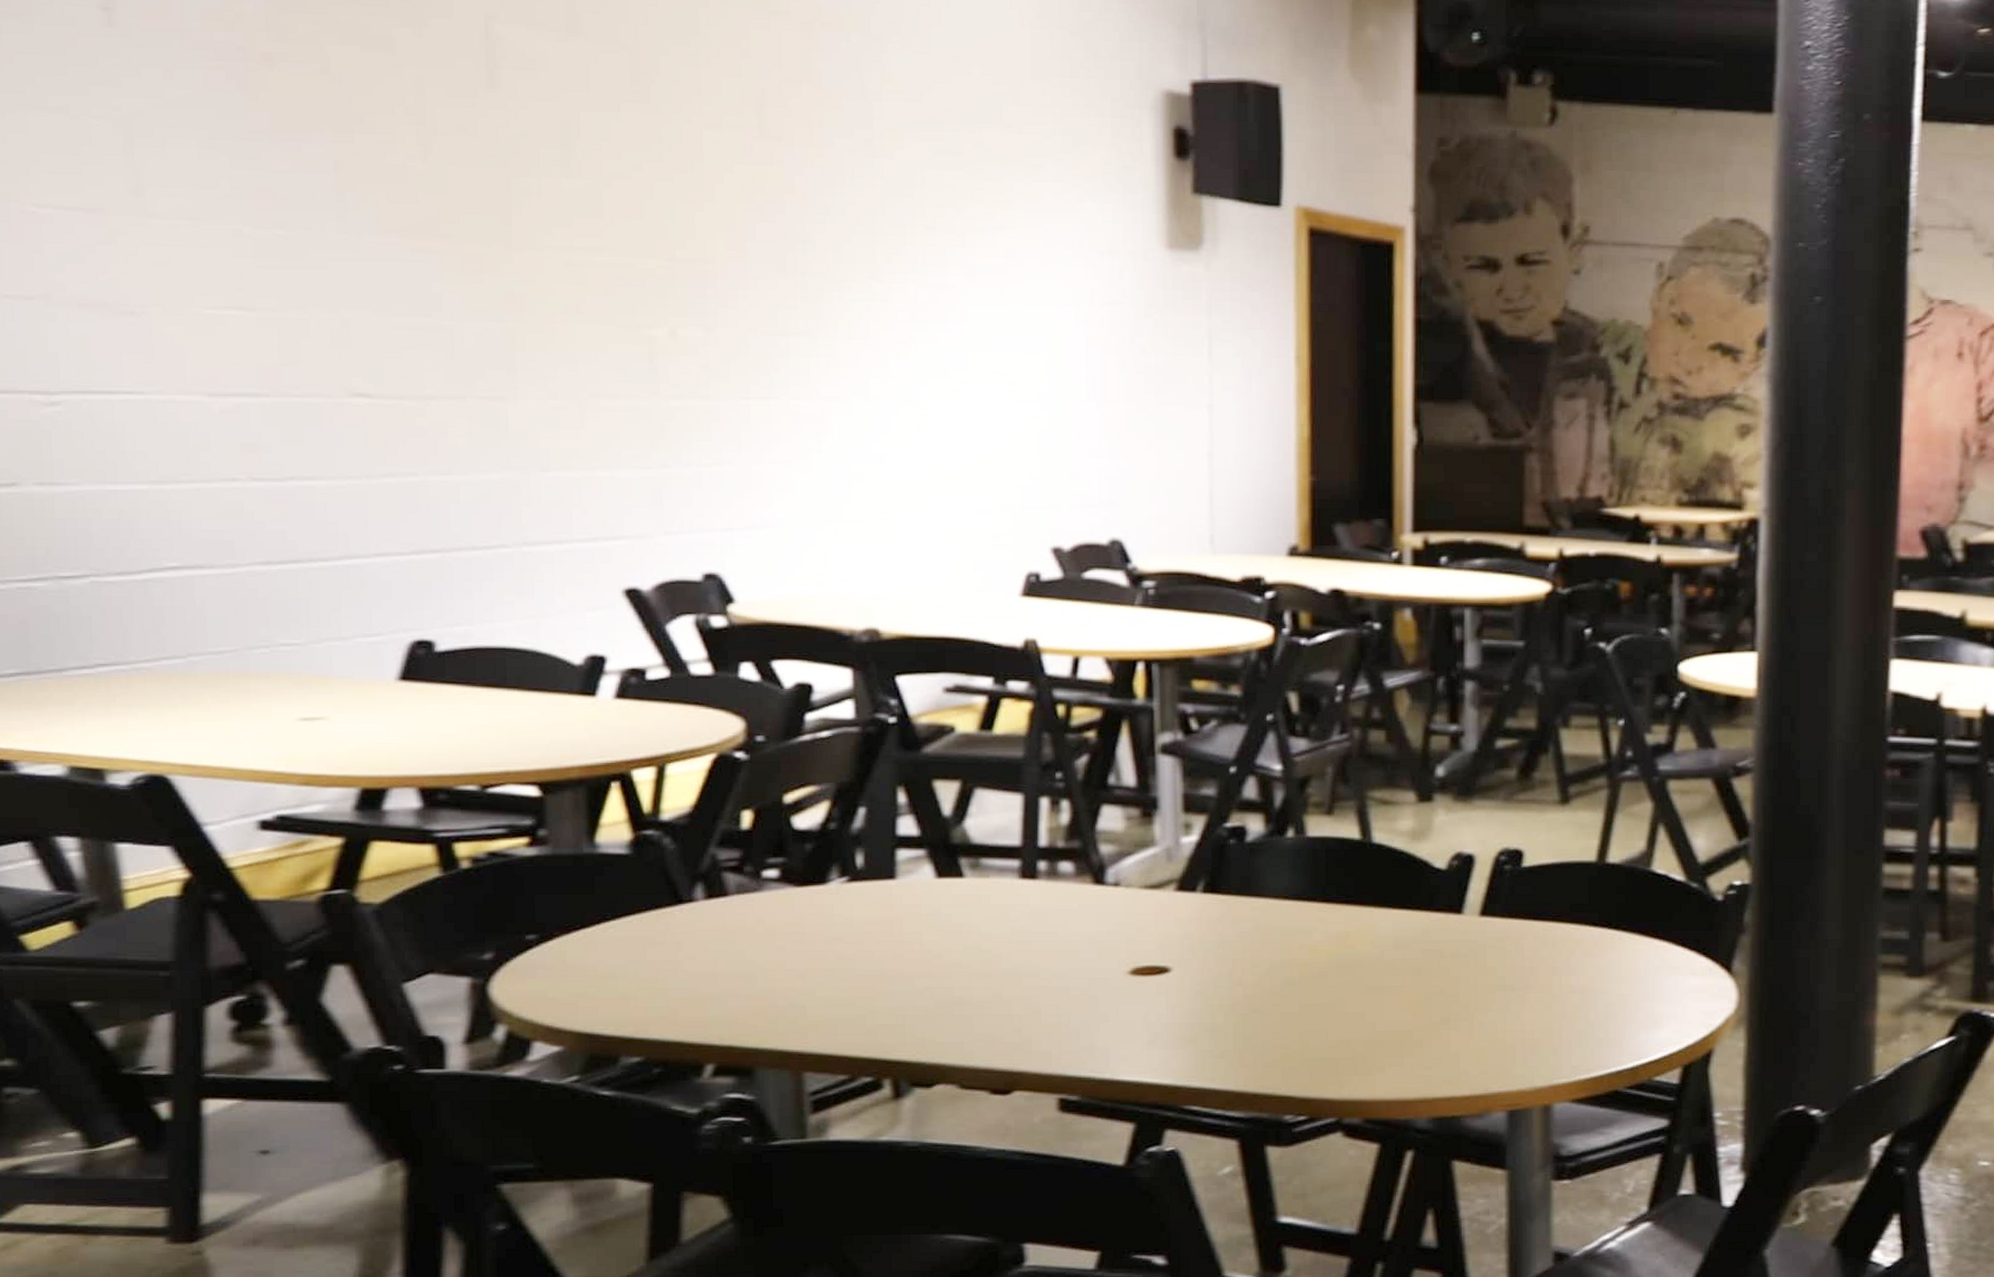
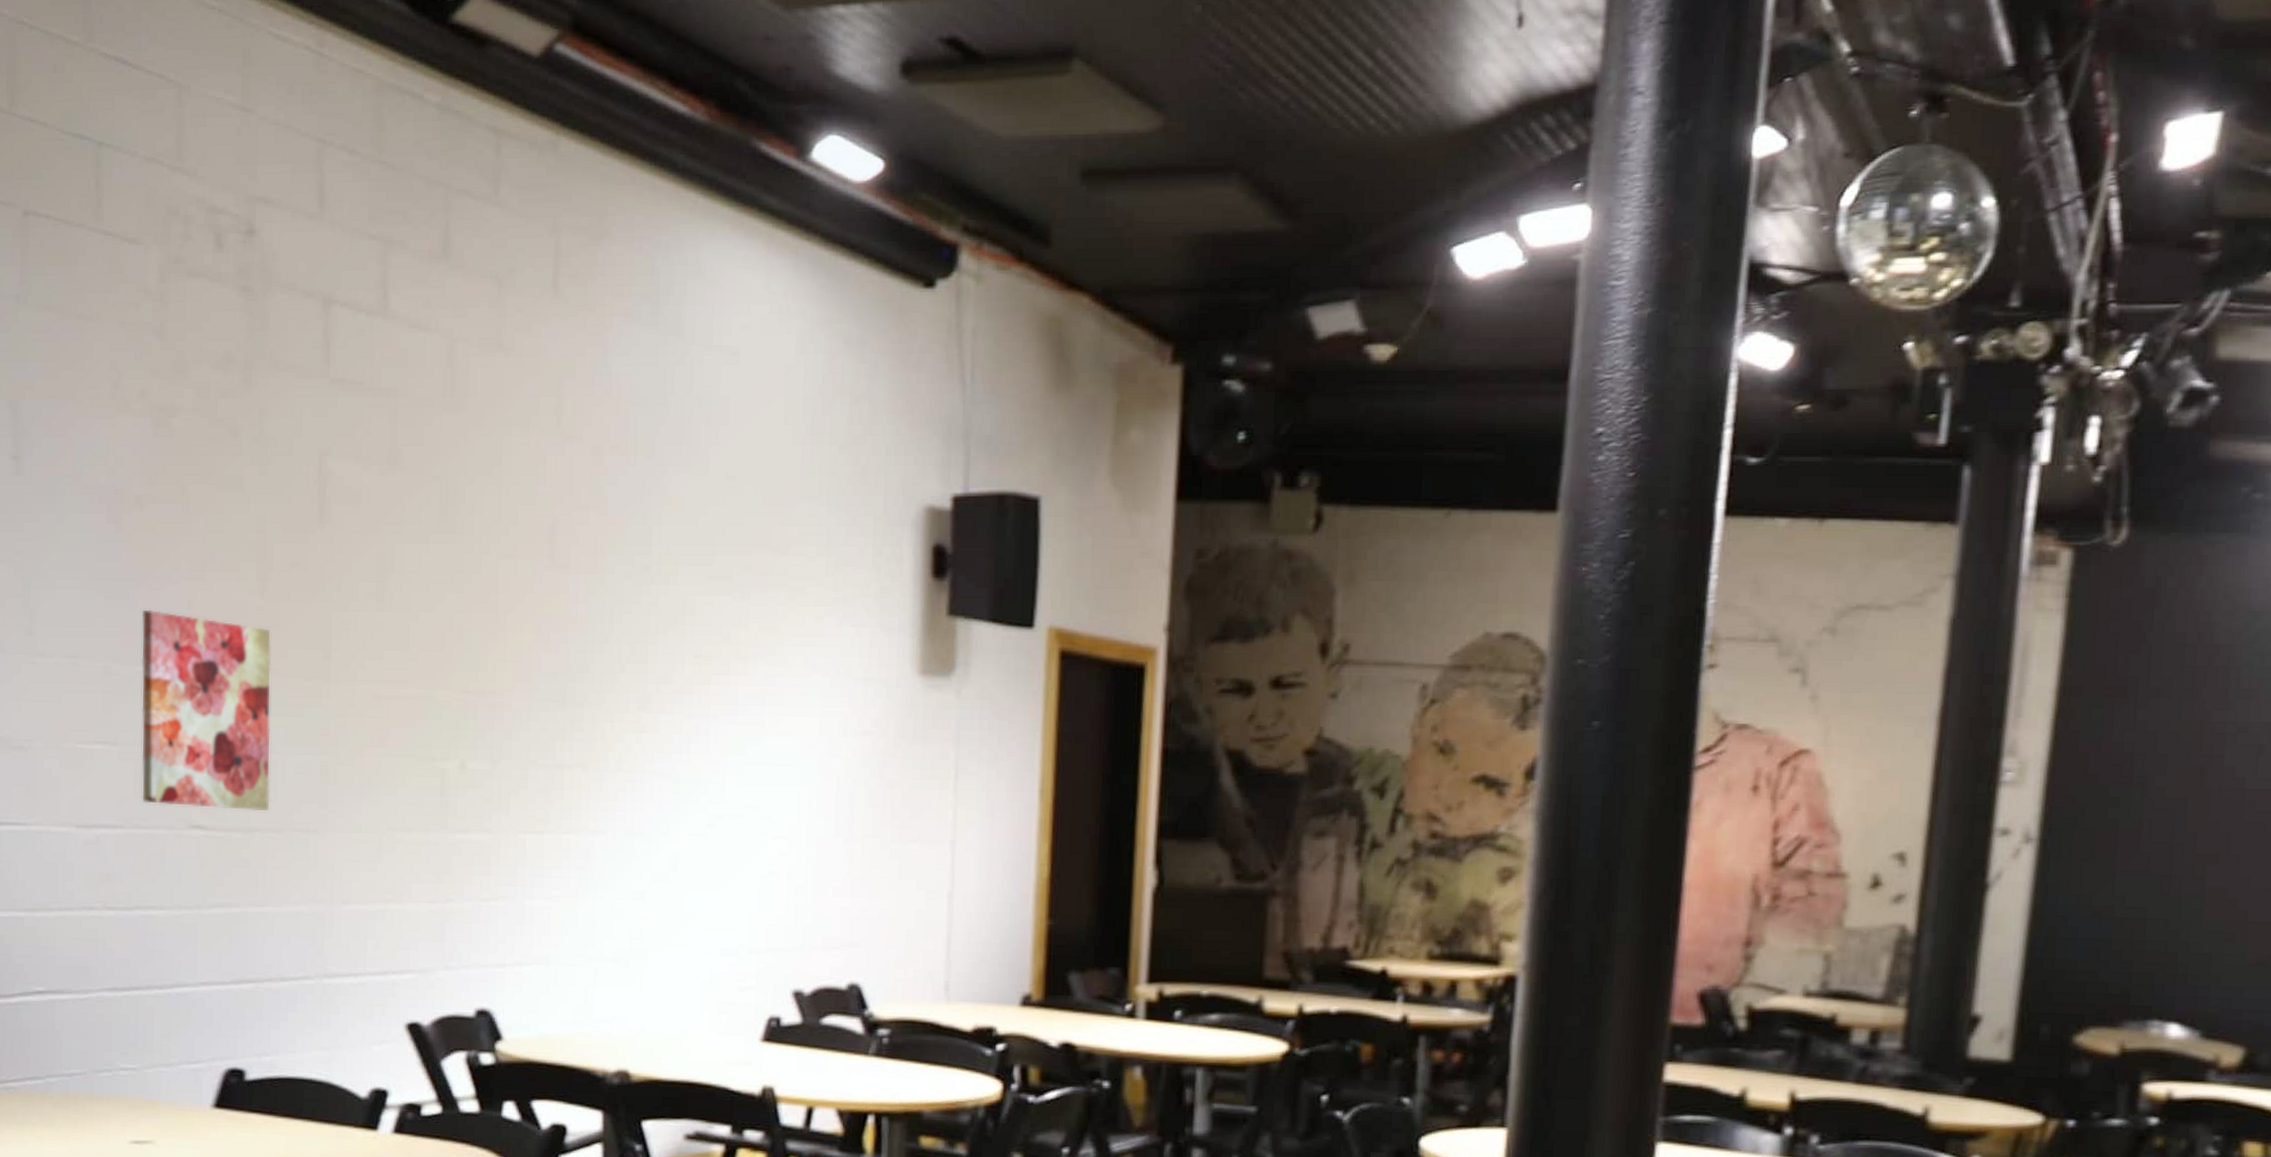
wall art: none [277,171,448,379] -> present [142,609,271,811]

